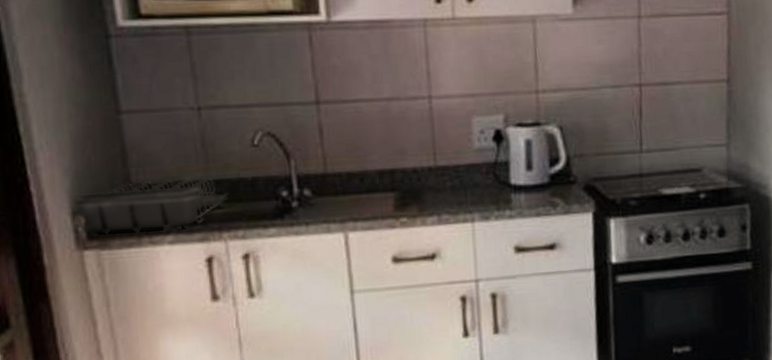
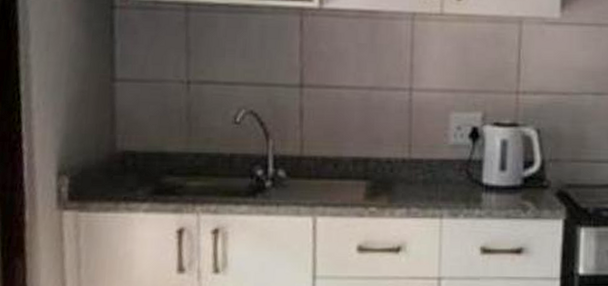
dish rack: present [73,177,229,233] -> none [59,149,207,195]

